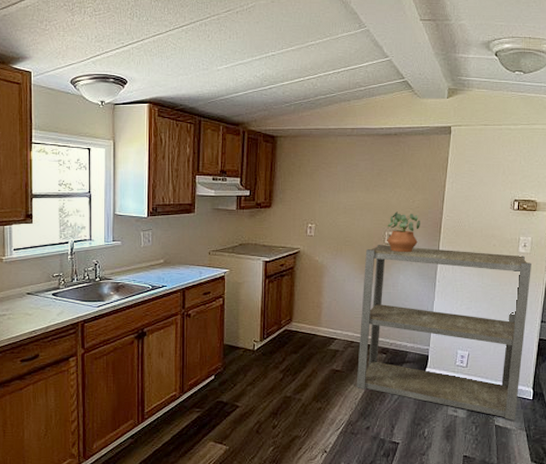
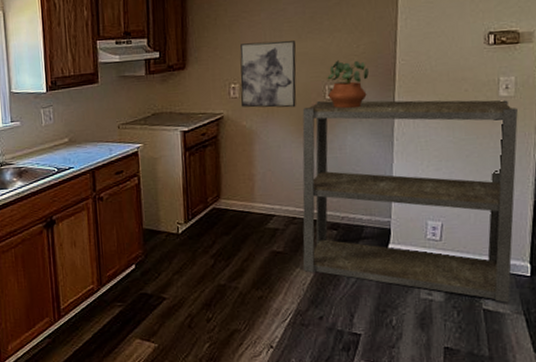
wall art: none [315,190,364,248] -> present [240,40,297,108]

